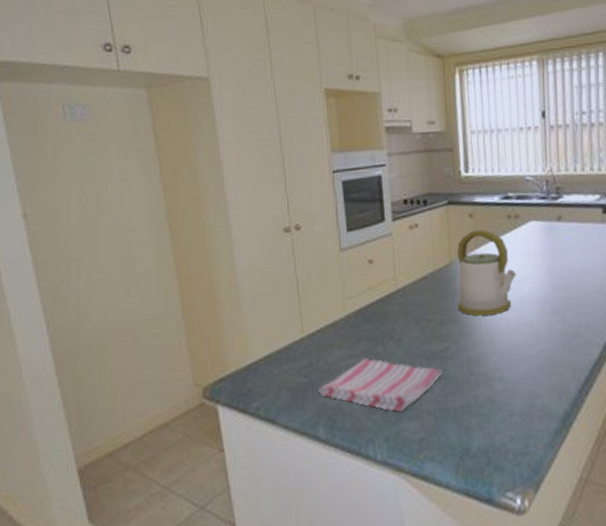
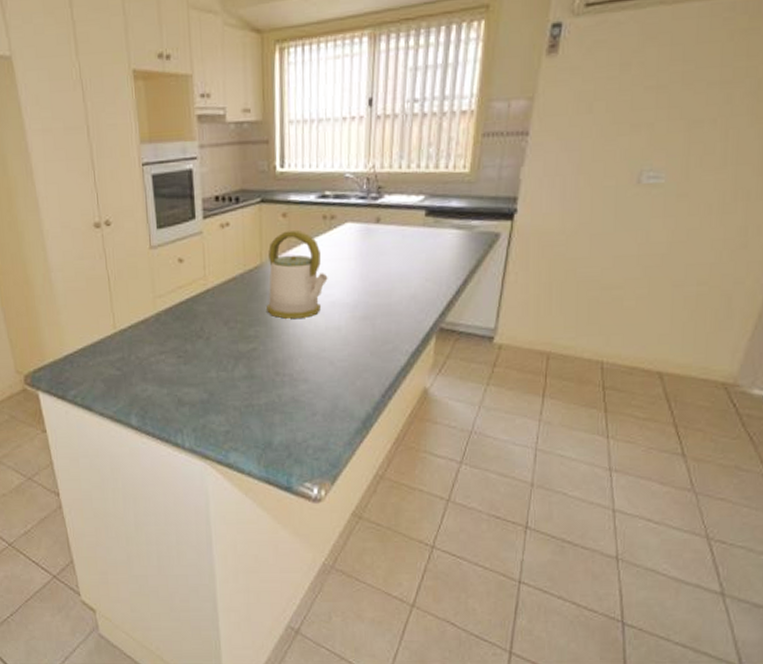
dish towel: present [317,358,443,413] -> none [130,354,249,407]

